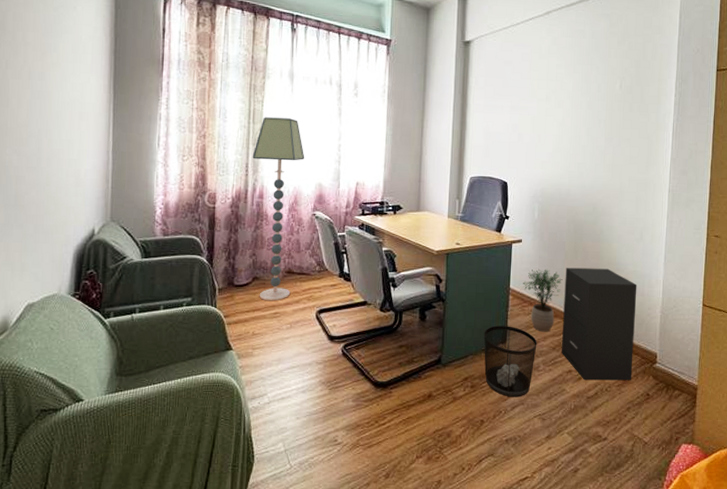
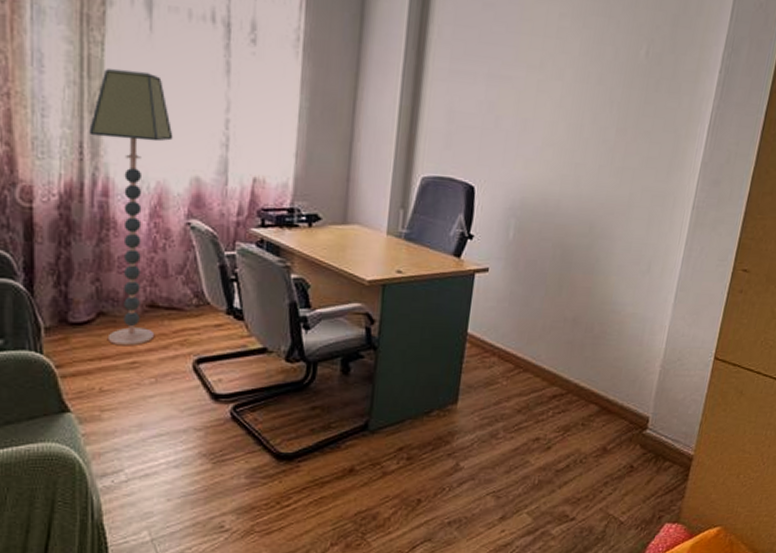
waste bin: present [483,325,537,397] -> none [426,382,498,471]
potted plant: present [522,269,562,332] -> none [485,308,538,391]
filing cabinet: present [562,267,637,381] -> none [529,307,636,451]

